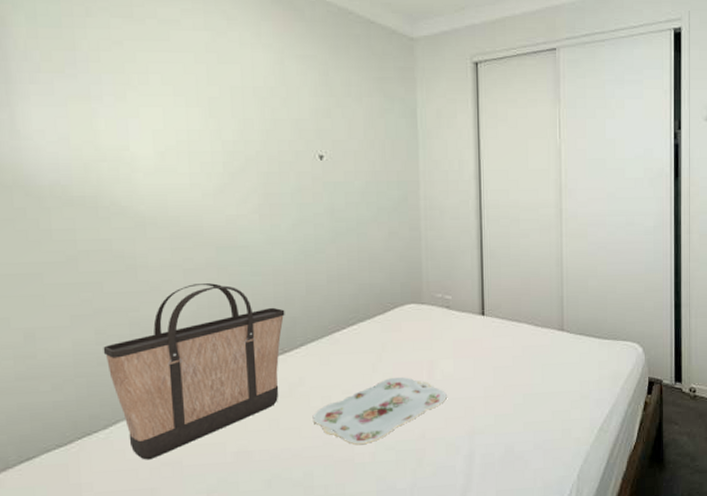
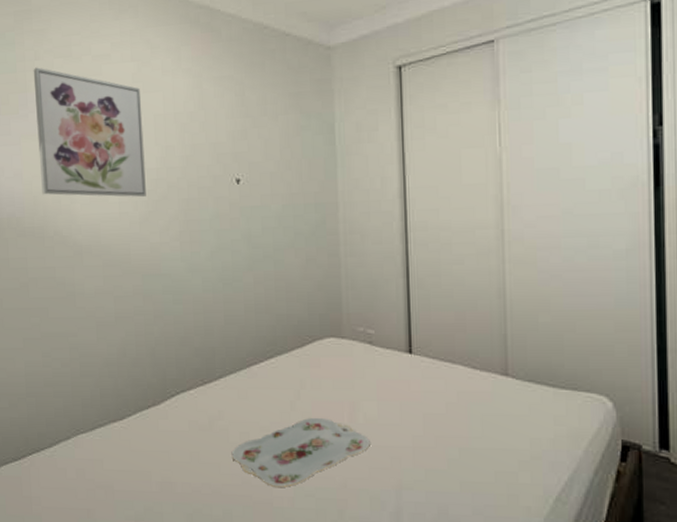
wall art: none [83,25,221,170] -> present [33,67,146,198]
shopping bag: present [103,283,285,460] -> none [48,311,205,481]

